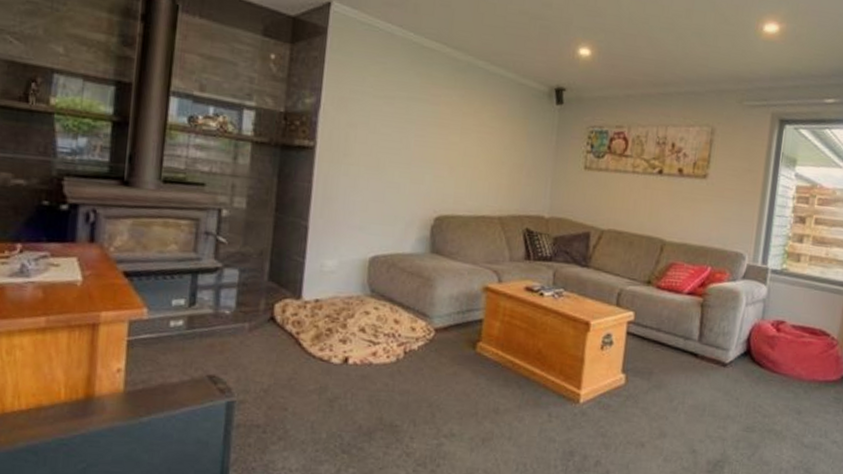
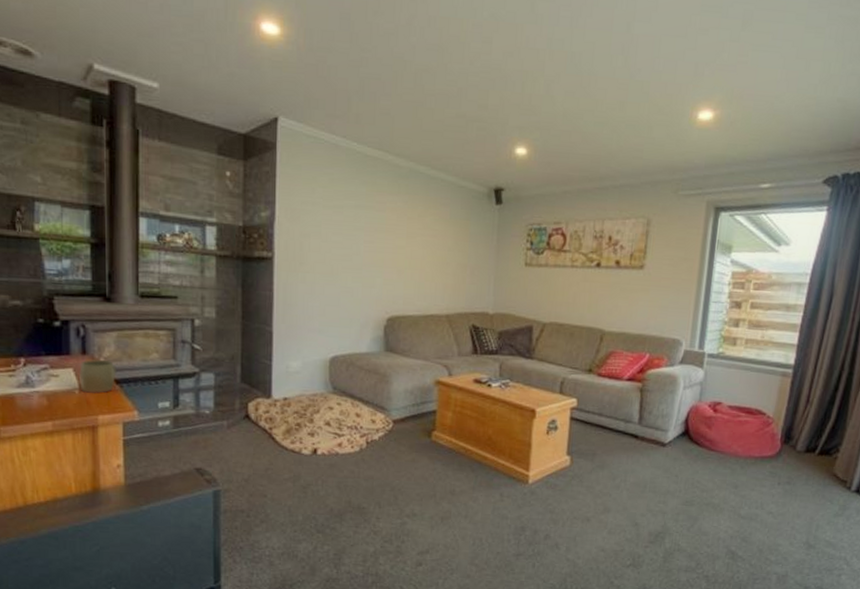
mug: none [83,248,128,288] -> present [79,359,117,394]

